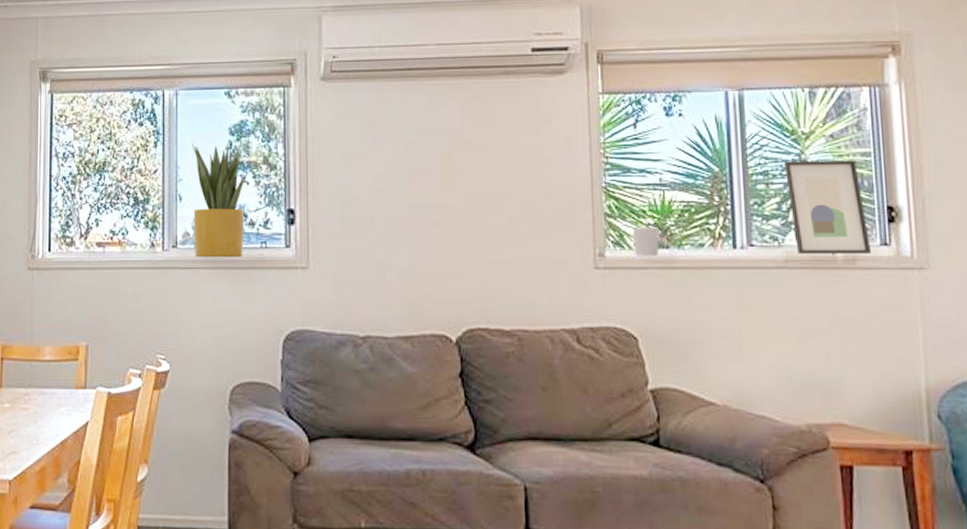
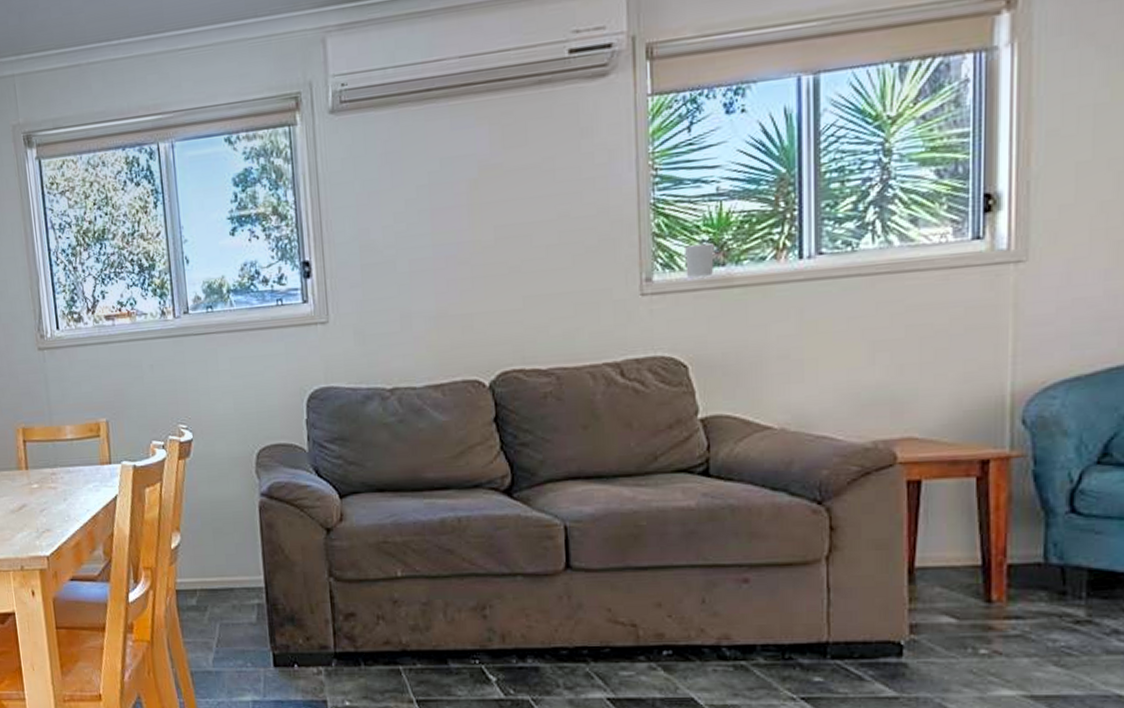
planter: present [192,142,248,258] -> none [194,194,259,323]
picture frame: present [783,160,872,256] -> none [863,143,961,258]

